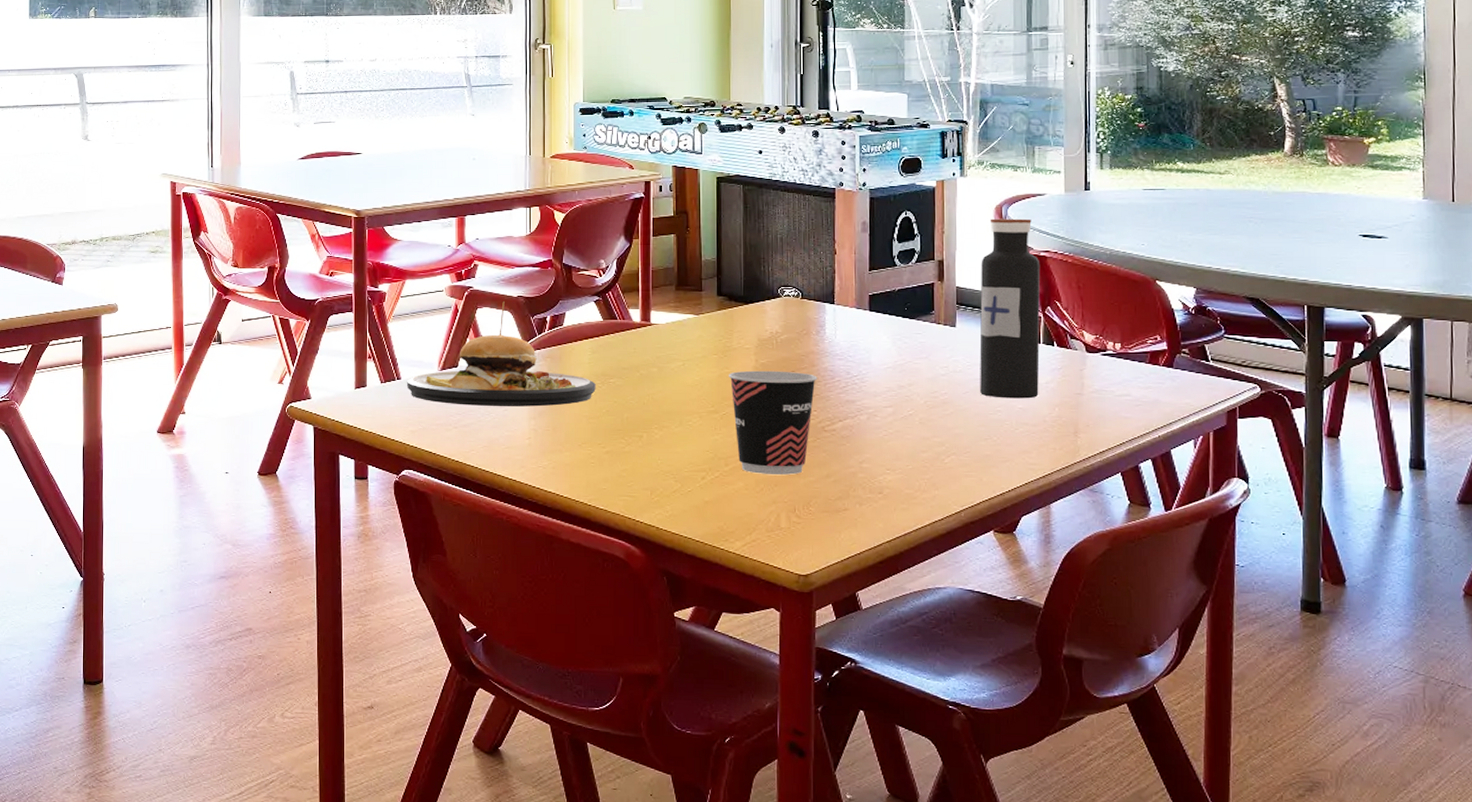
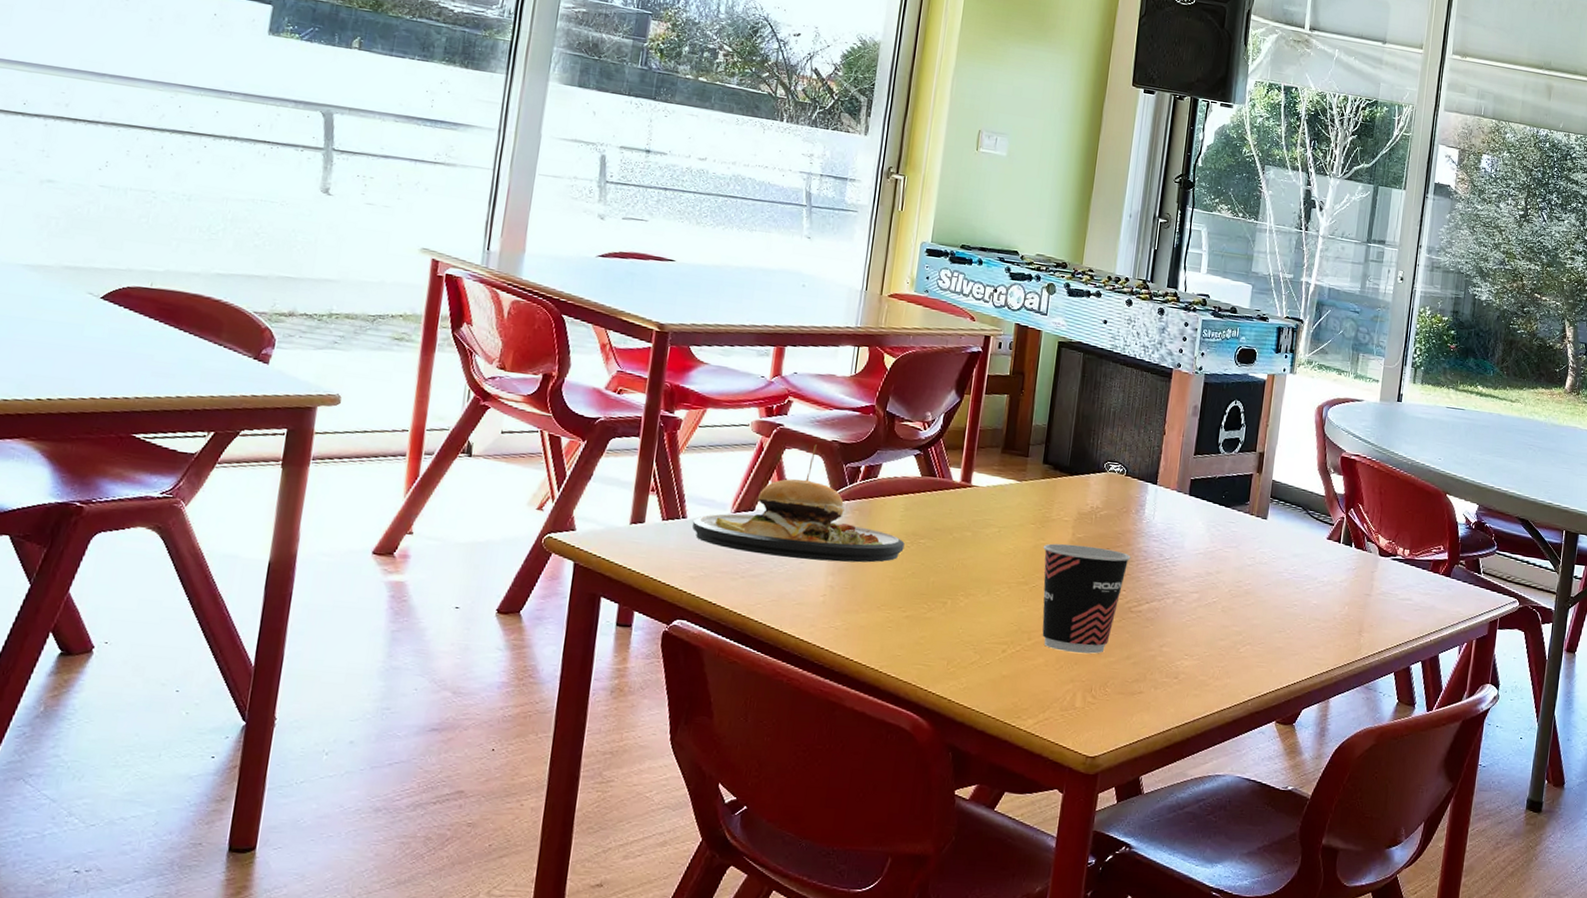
water bottle: present [979,218,1041,399] -> none [1281,417,1350,596]

